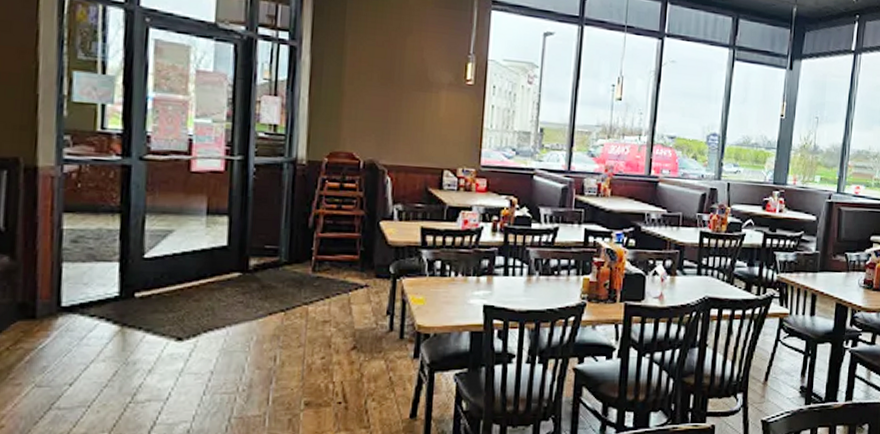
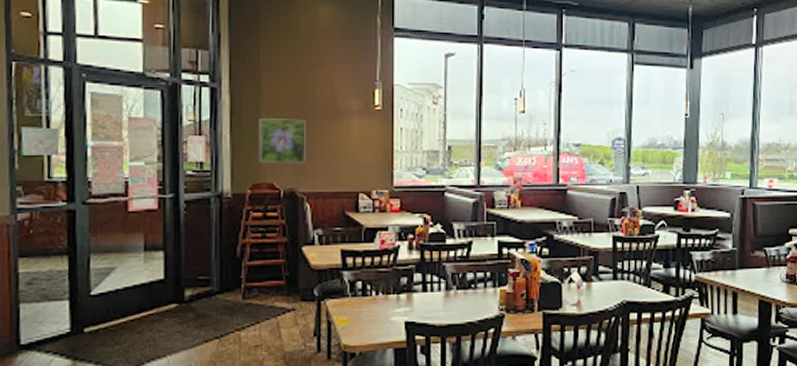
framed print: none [339,82,392,134] -> present [259,117,306,163]

